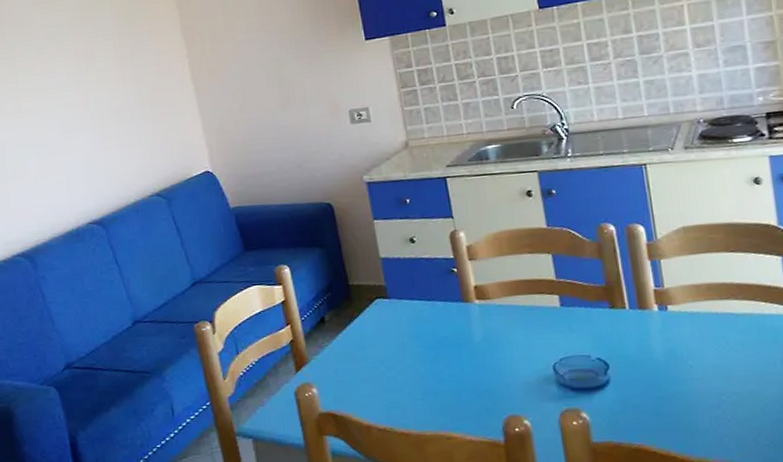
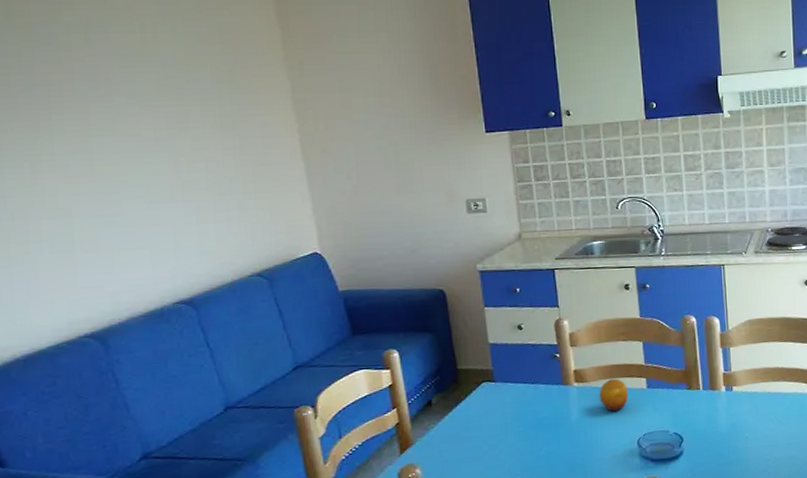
fruit: none [504,295,539,332] -> present [599,378,628,412]

